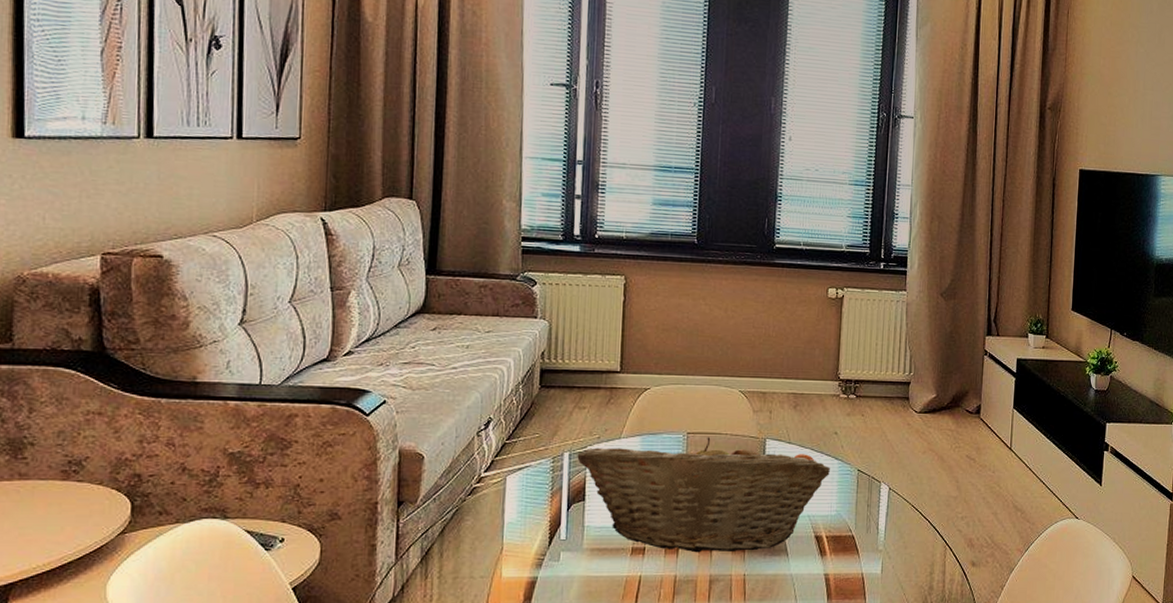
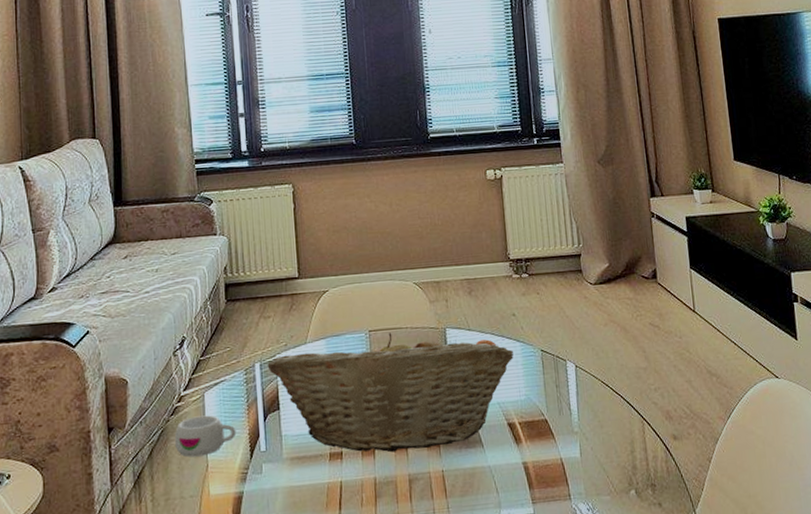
mug: none [469,499,537,539] -> present [174,415,236,457]

